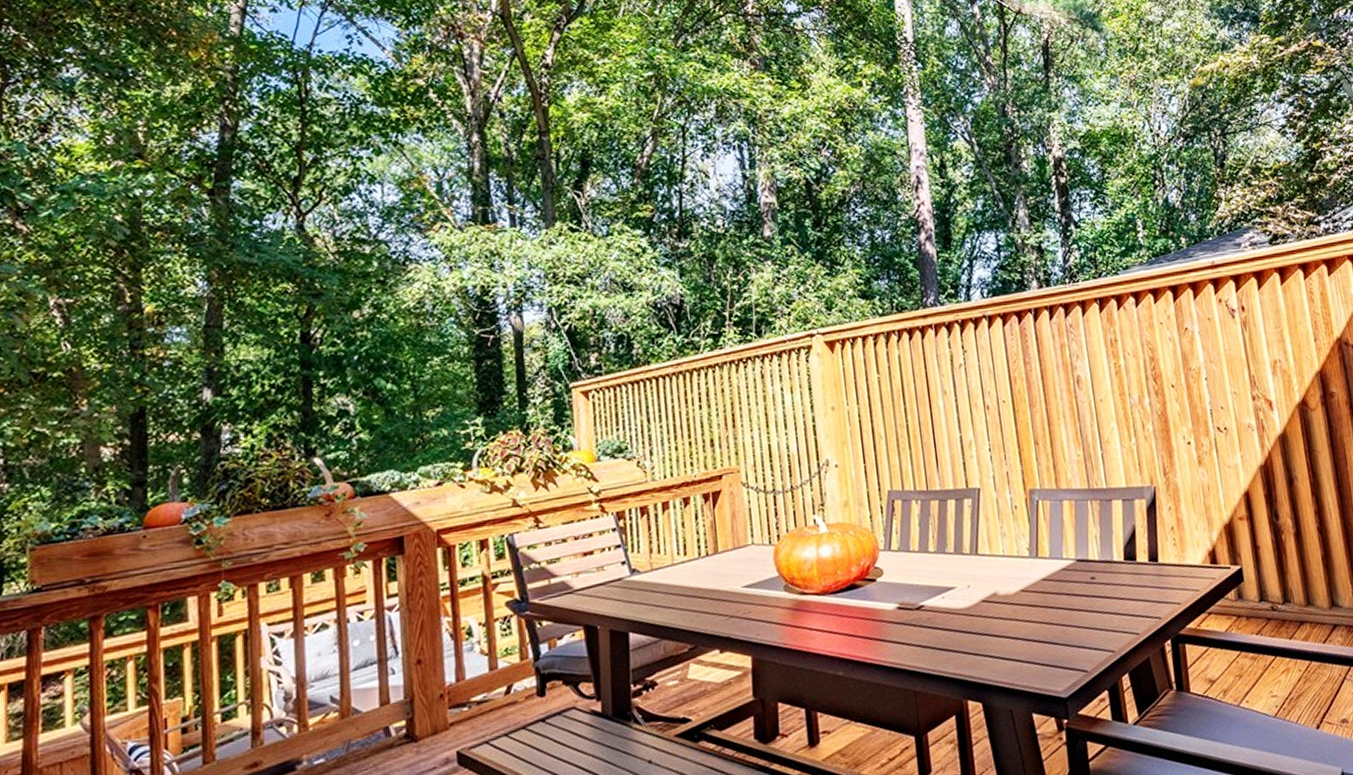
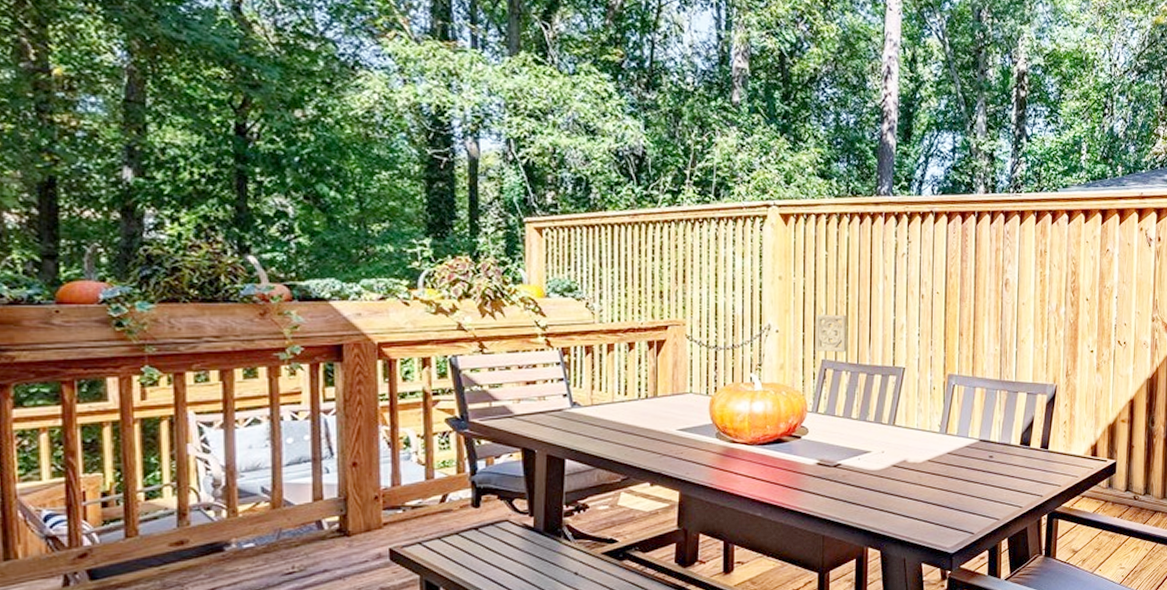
wall ornament: none [875,438,914,483] -> present [815,314,847,353]

